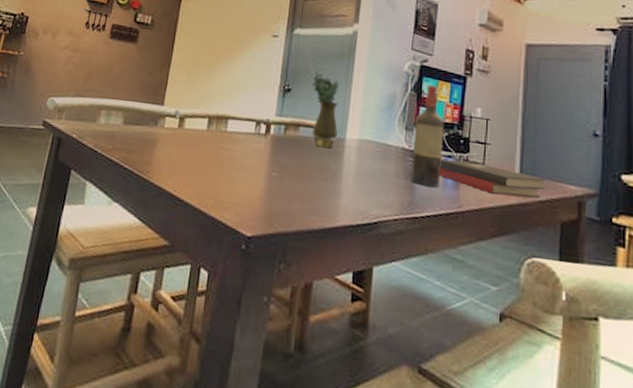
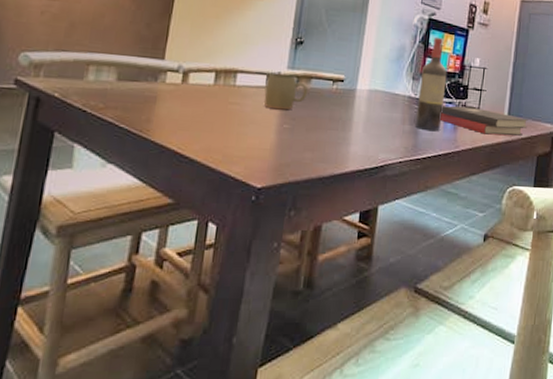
mug: none [253,120,296,158] -> present [263,73,307,110]
vase: present [312,72,339,149] -> none [324,24,351,100]

